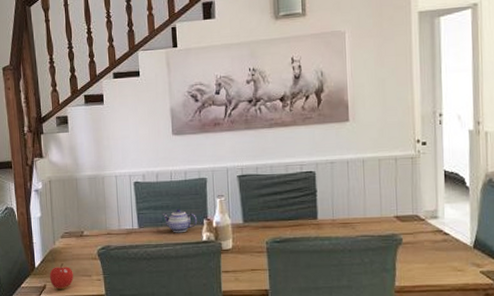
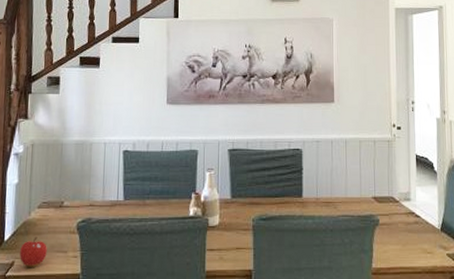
teapot: present [162,208,197,233] -> none [149,181,185,207]

